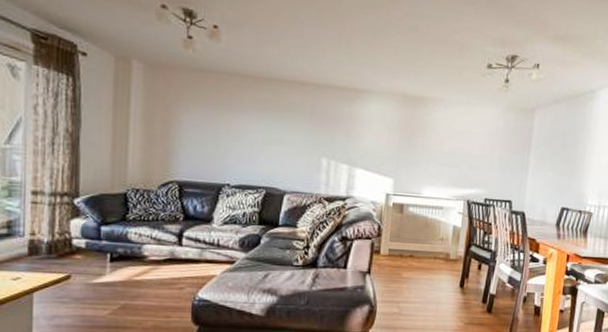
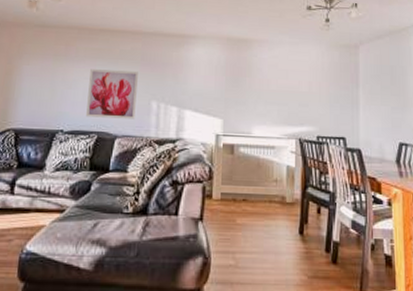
wall art: none [253,121,308,176] -> present [86,69,138,119]

